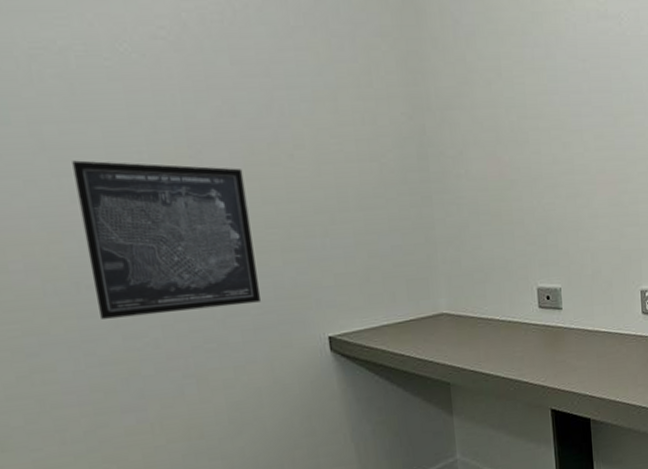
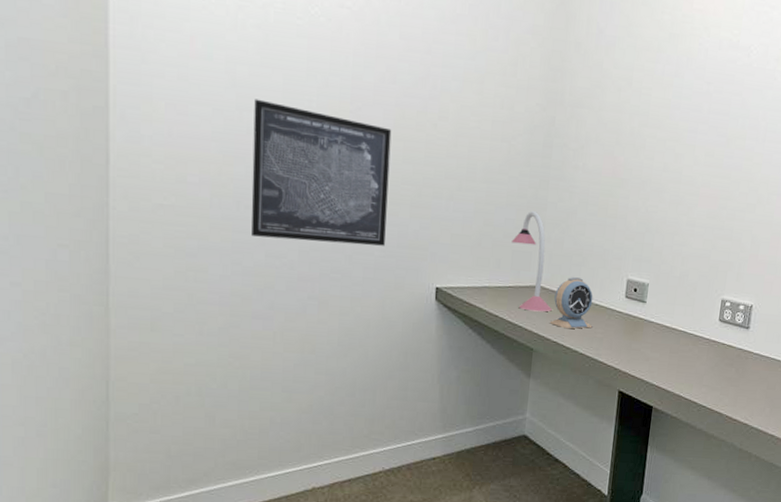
desk lamp: none [403,232,462,343] -> present [511,211,552,312]
alarm clock: none [462,296,510,354] -> present [549,277,593,329]

